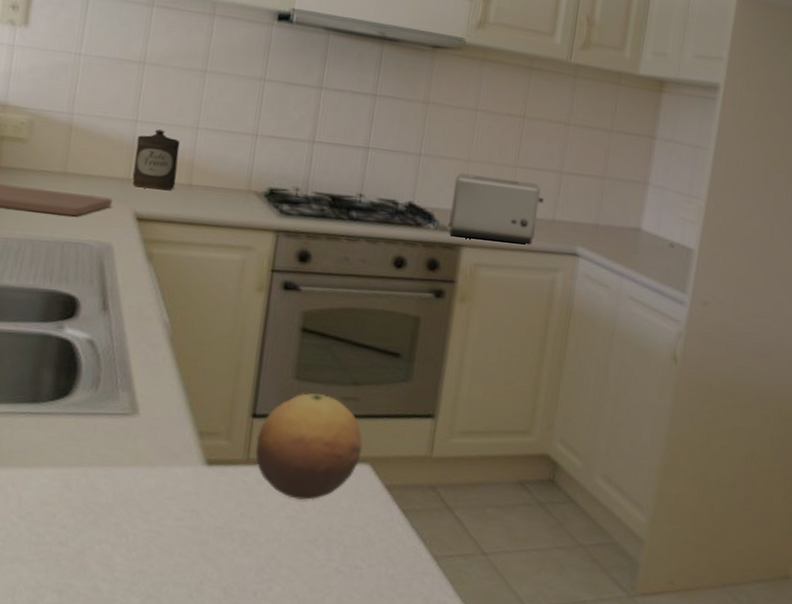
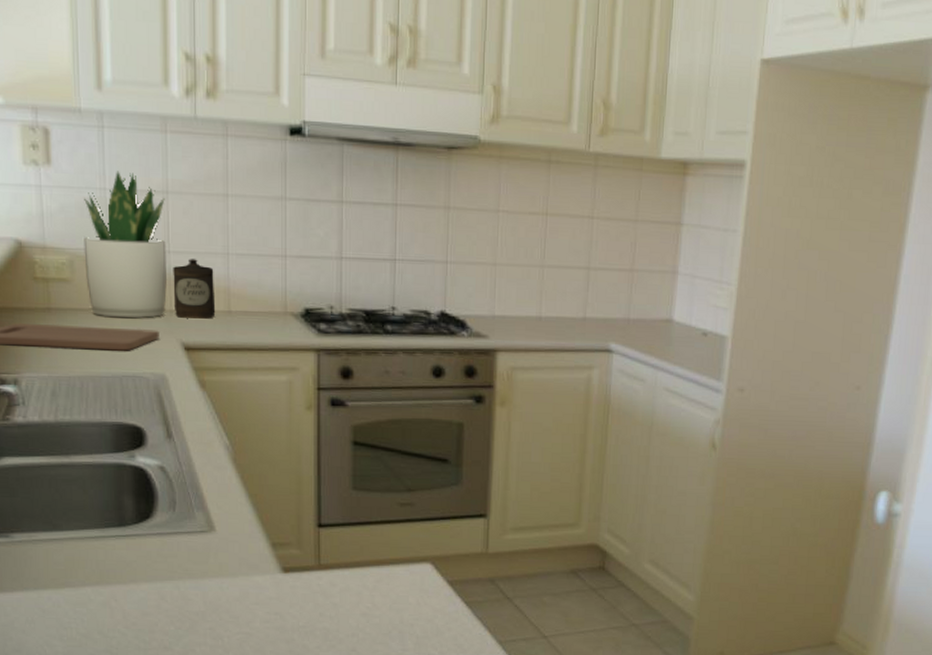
planter: none [43,38,141,185] -> present [84,171,167,318]
fruit: present [255,393,363,500] -> none [325,501,422,598]
toaster: present [447,172,544,245] -> none [481,276,573,345]

